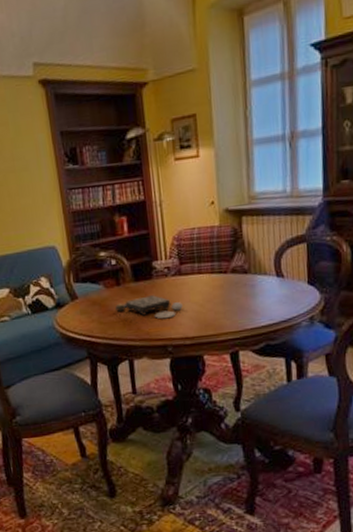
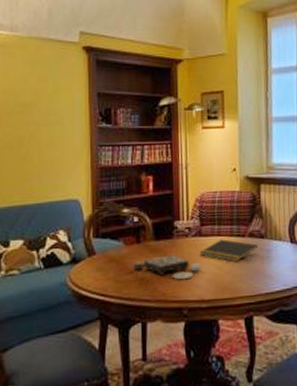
notepad: none [180,277,241,300] -> present [199,239,257,262]

